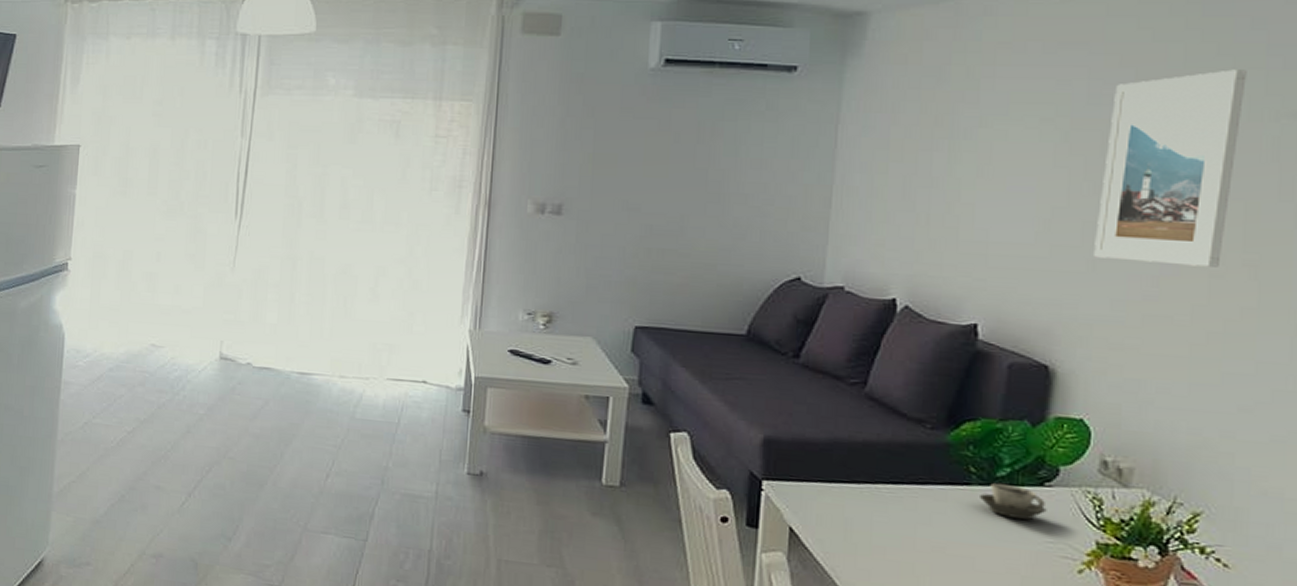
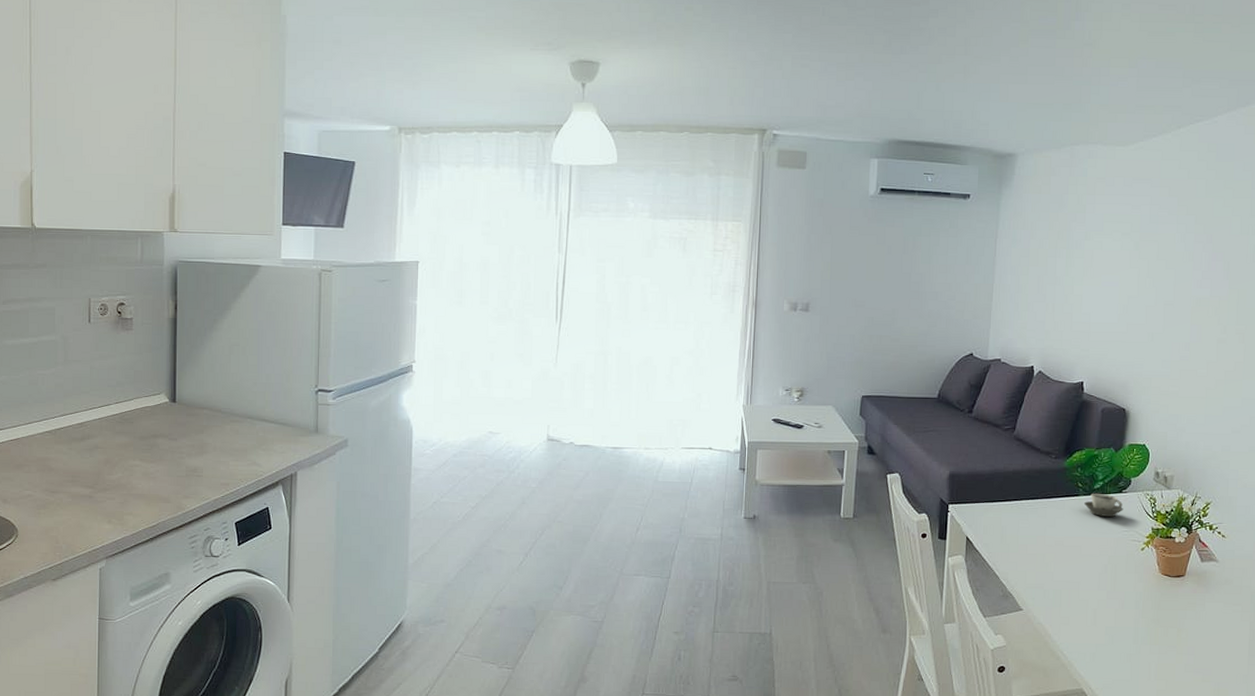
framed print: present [1094,69,1247,267] -> none [1153,198,1240,335]

